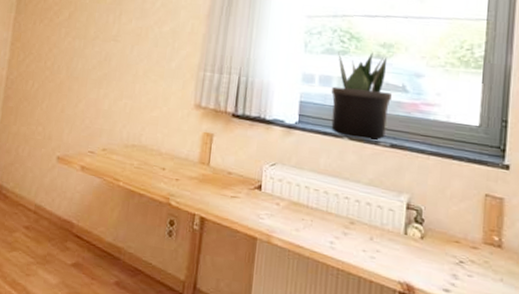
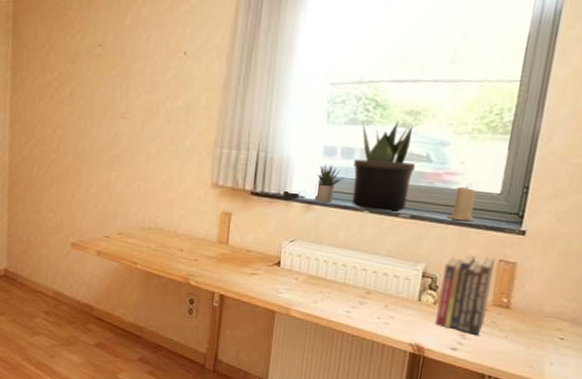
succulent plant: none [263,89,323,129] -> present [282,163,344,203]
books: none [424,186,481,276] -> present [435,253,495,335]
candle: none [428,116,456,154] -> present [447,185,477,222]

